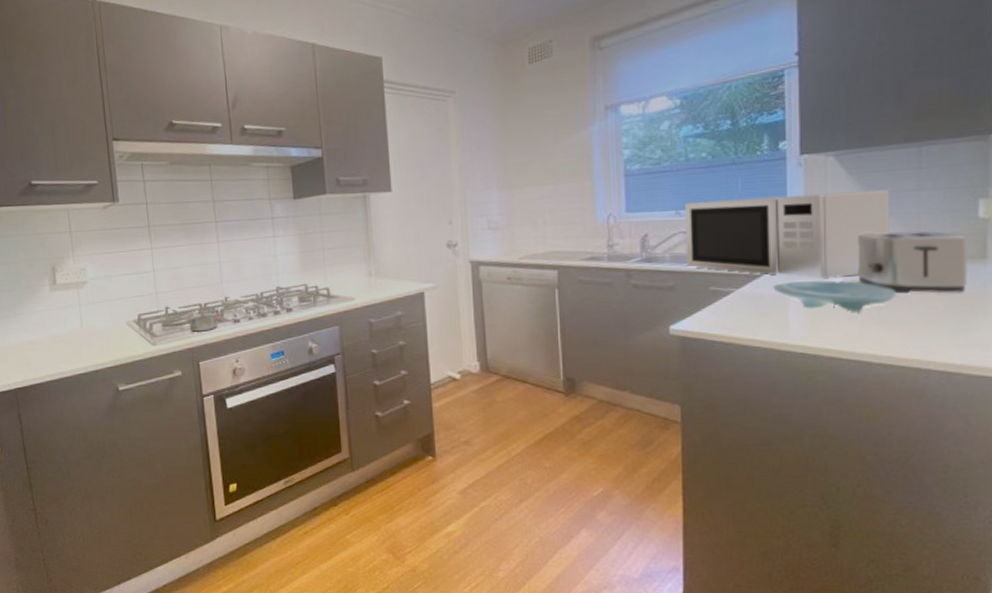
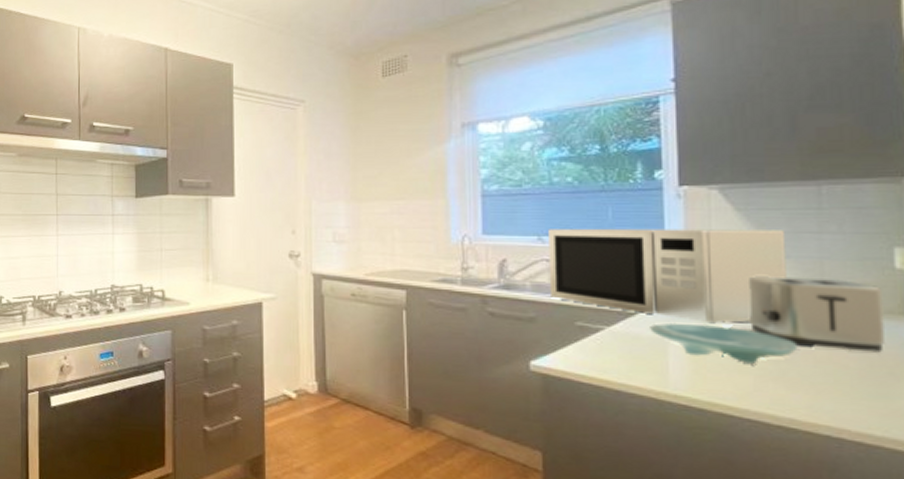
cooking pot: present [185,311,222,332] -> none [17,303,55,325]

